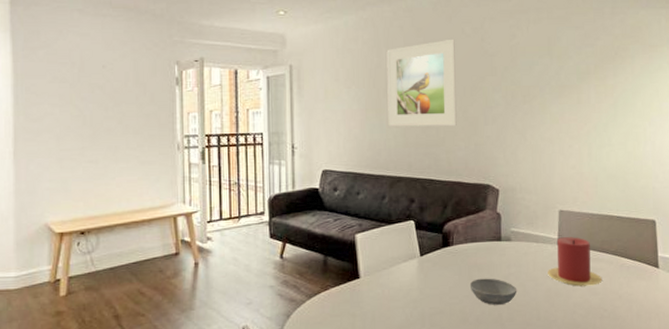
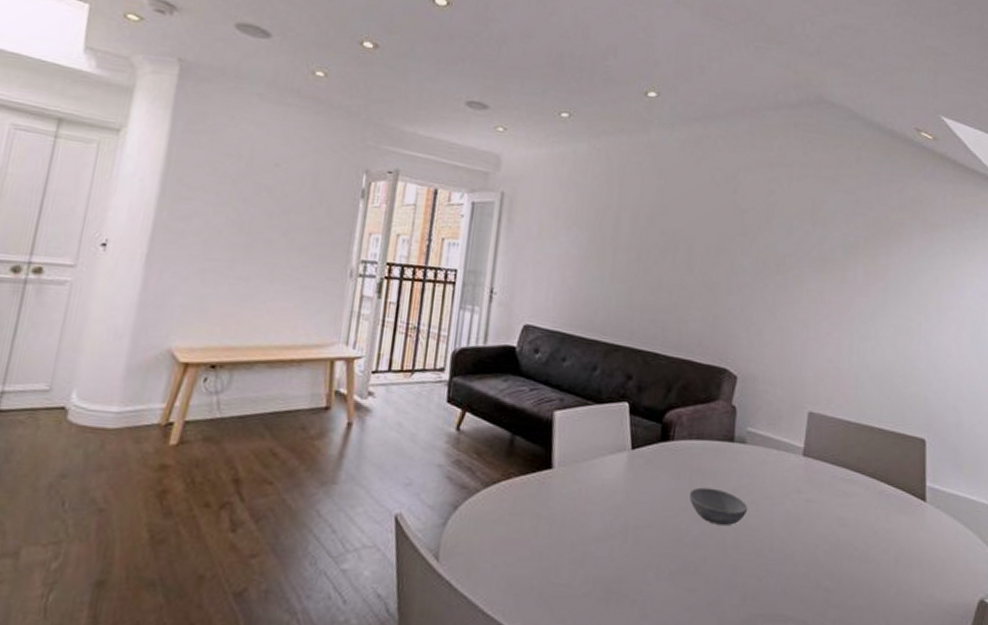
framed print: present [386,39,457,127] -> none [611,185,702,292]
candle: present [548,237,602,287] -> none [788,446,855,515]

